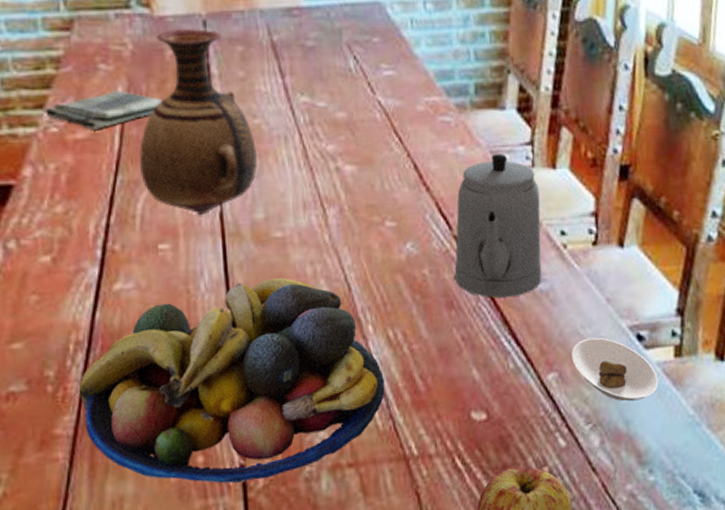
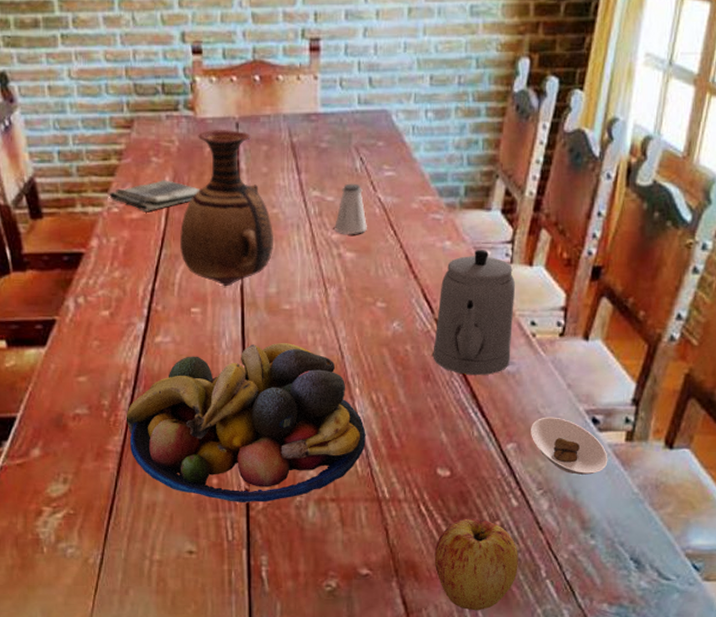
saltshaker: none [329,85,368,145] -> present [334,183,367,234]

